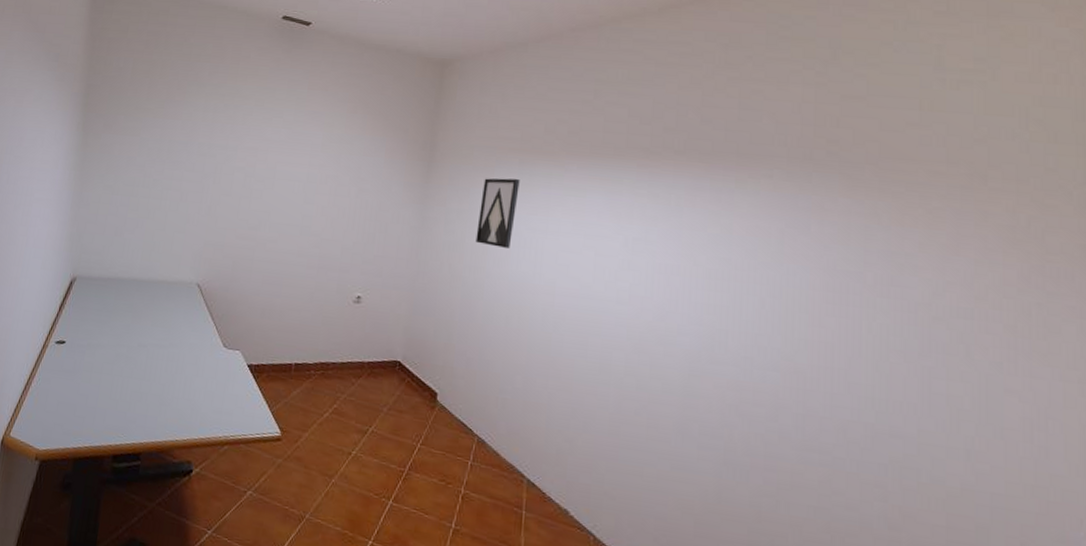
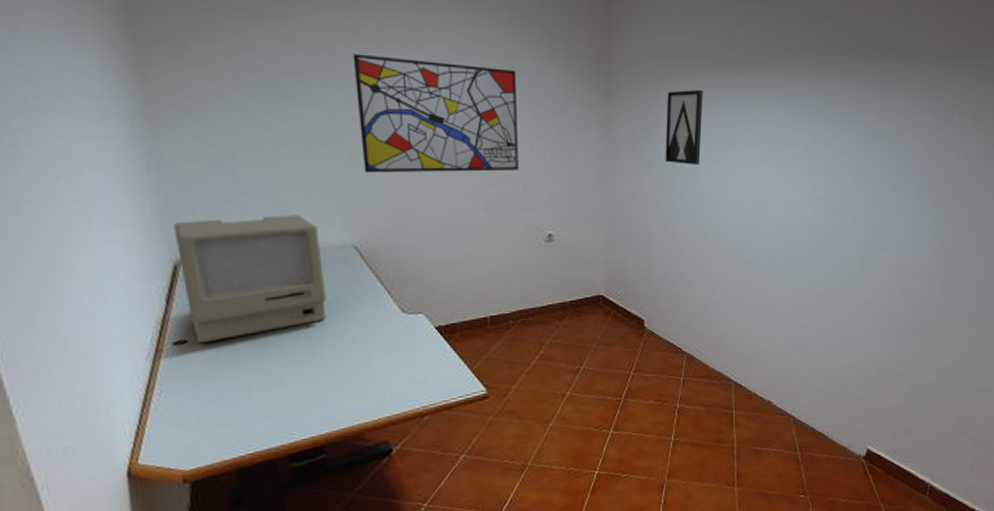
computer monitor: none [71,248,174,346] -> present [173,214,327,344]
wall art: none [217,132,350,236] -> present [352,54,519,173]

